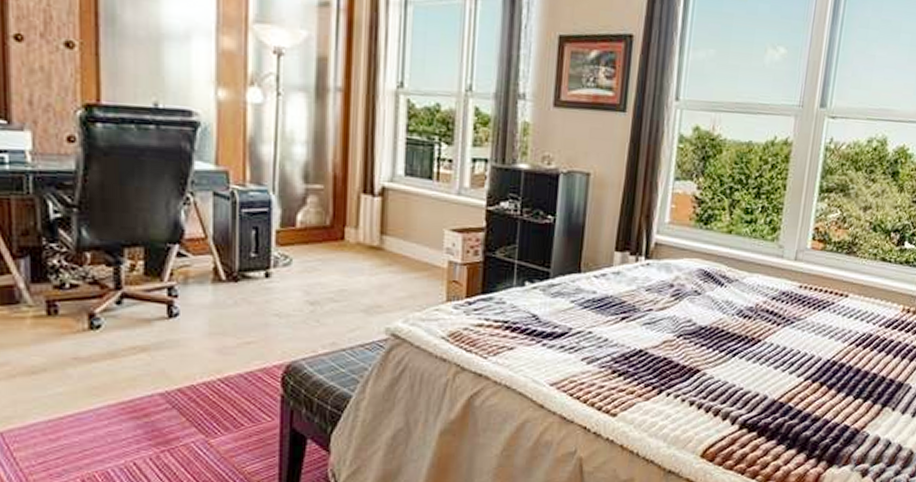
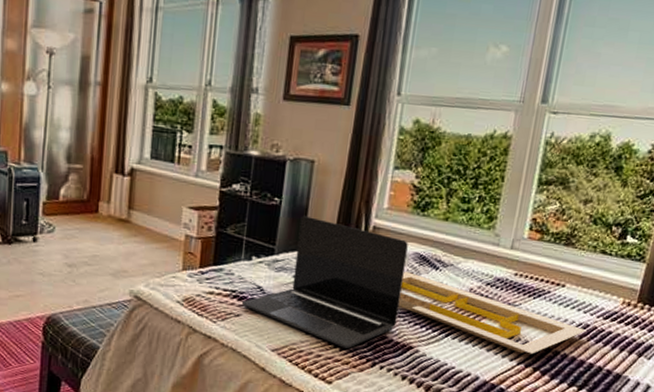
laptop: none [516,235,692,376] -> present [242,216,408,348]
serving tray: none [683,289,870,369] -> present [398,271,587,354]

